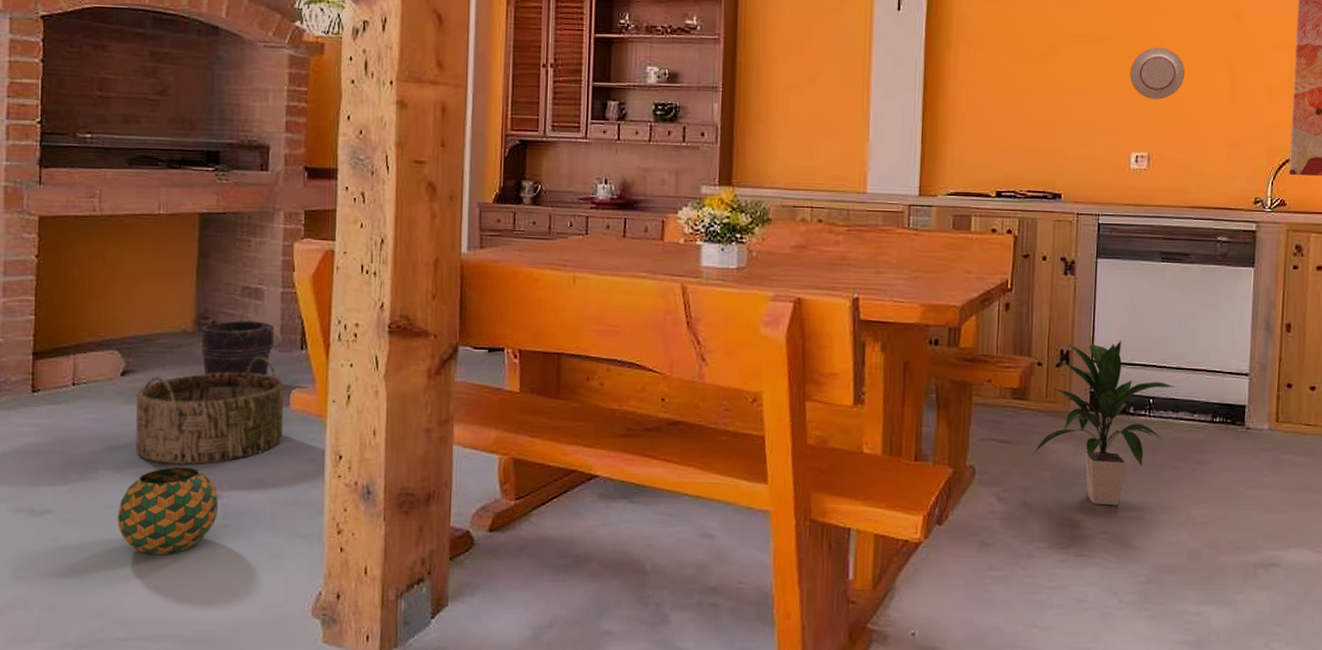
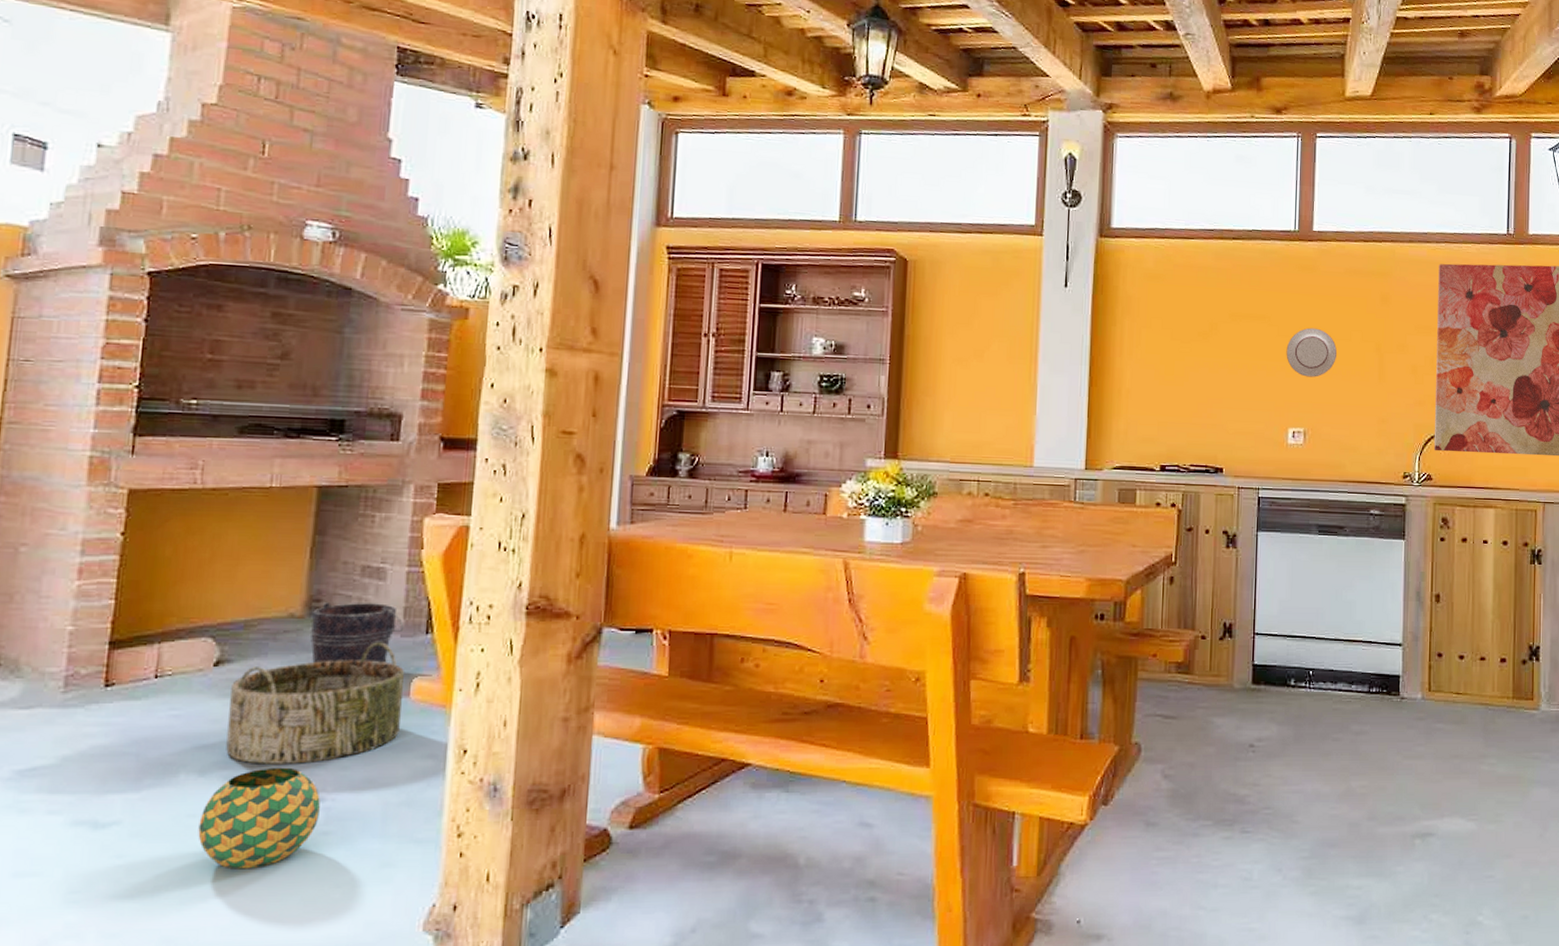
indoor plant: present [1033,340,1176,506] -> none [1197,612,1334,780]

